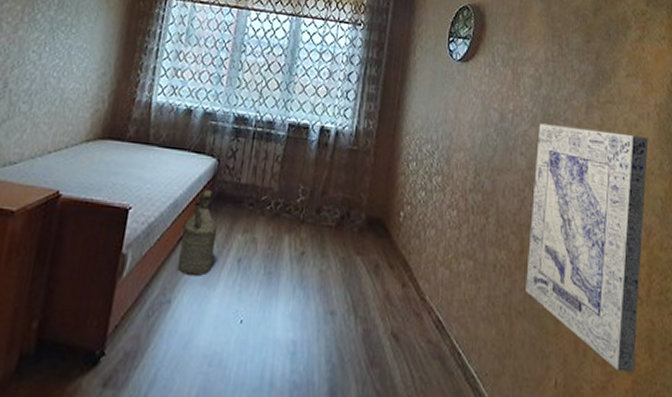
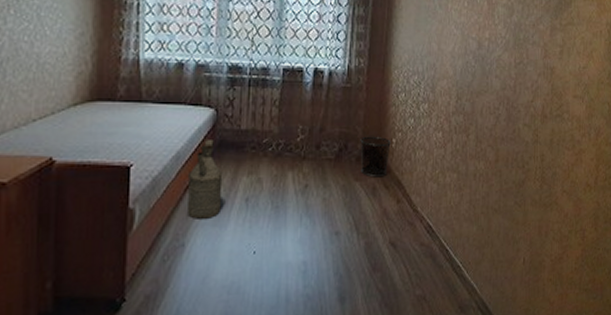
waste bin: none [363,205,399,254] -> present [360,136,391,178]
wall art: present [526,123,648,374] -> none [500,48,600,245]

